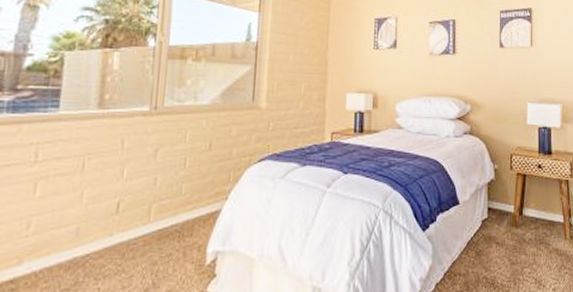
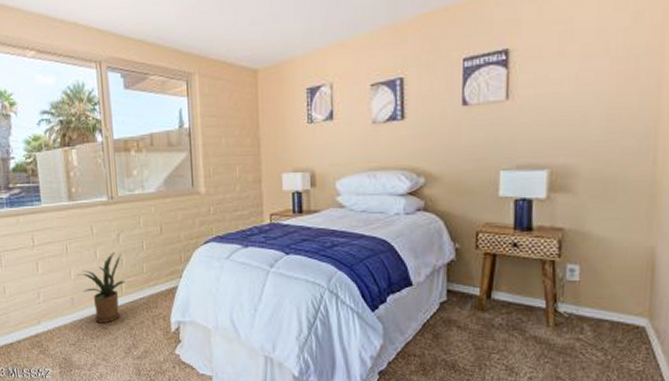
house plant: none [91,170,157,258] -> present [77,252,126,323]

